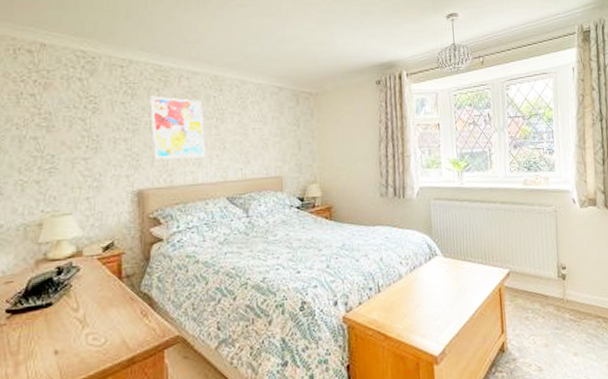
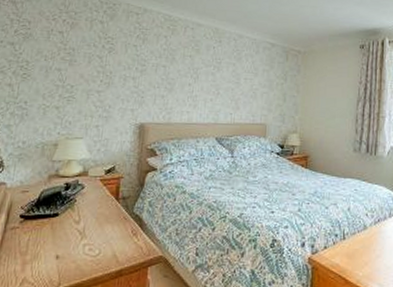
wall art: present [150,95,206,159] -> none [156,41,203,101]

